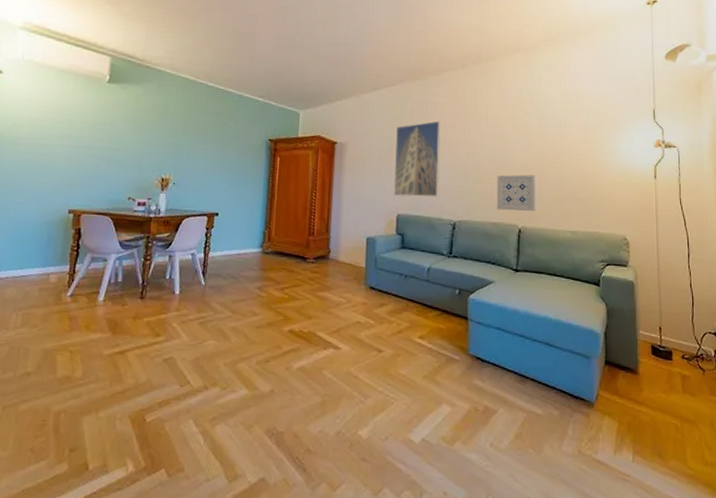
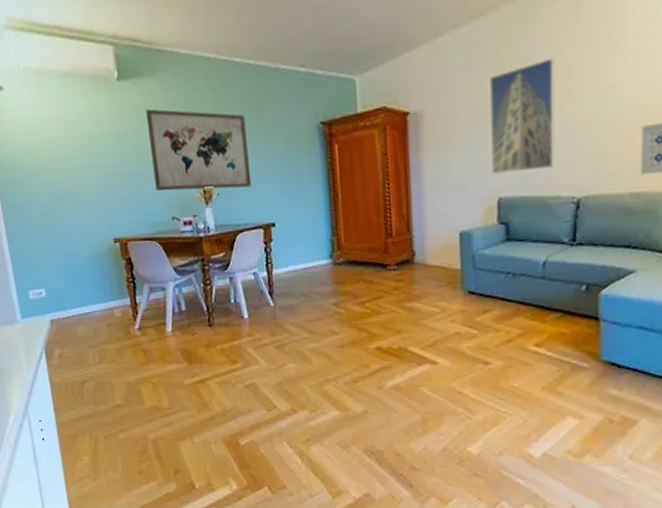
wall art: none [120,108,209,181] -> present [145,109,252,191]

